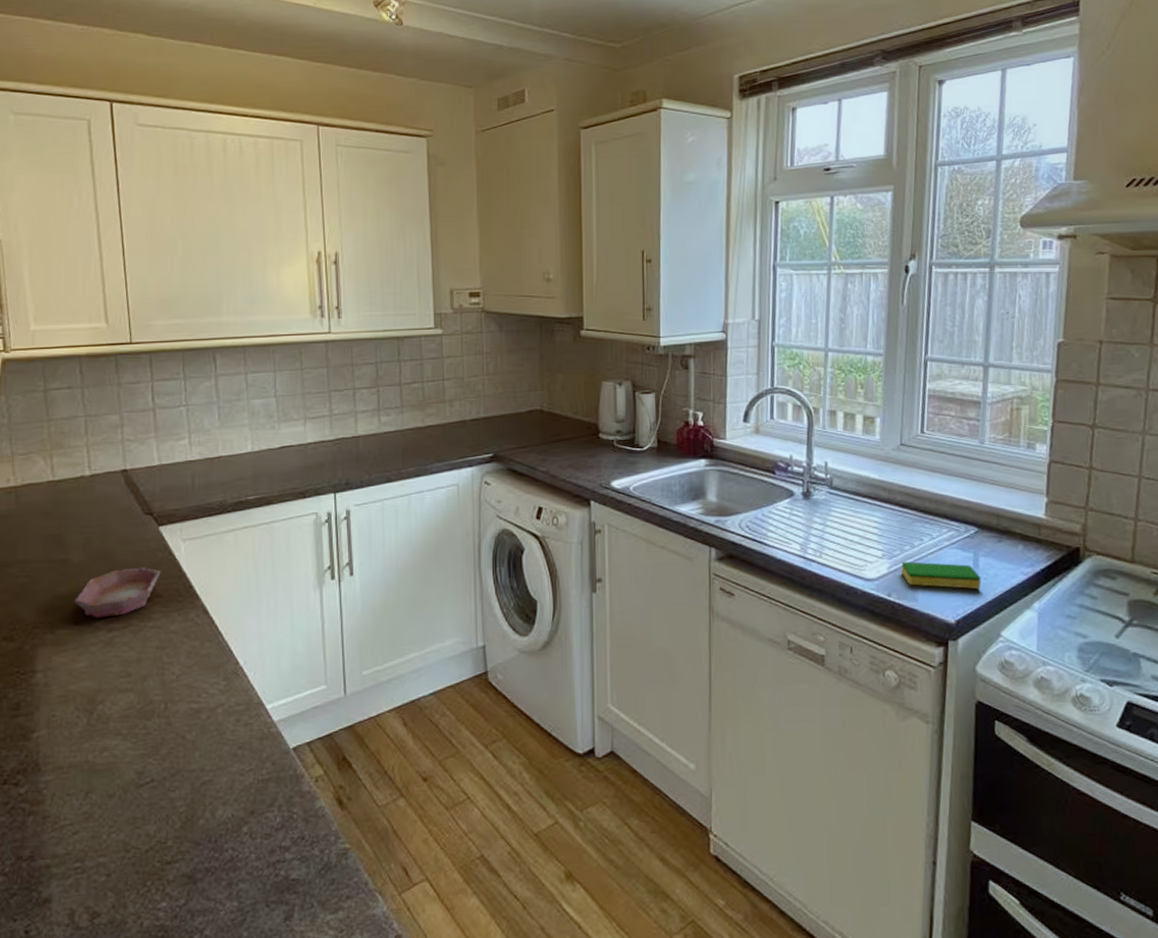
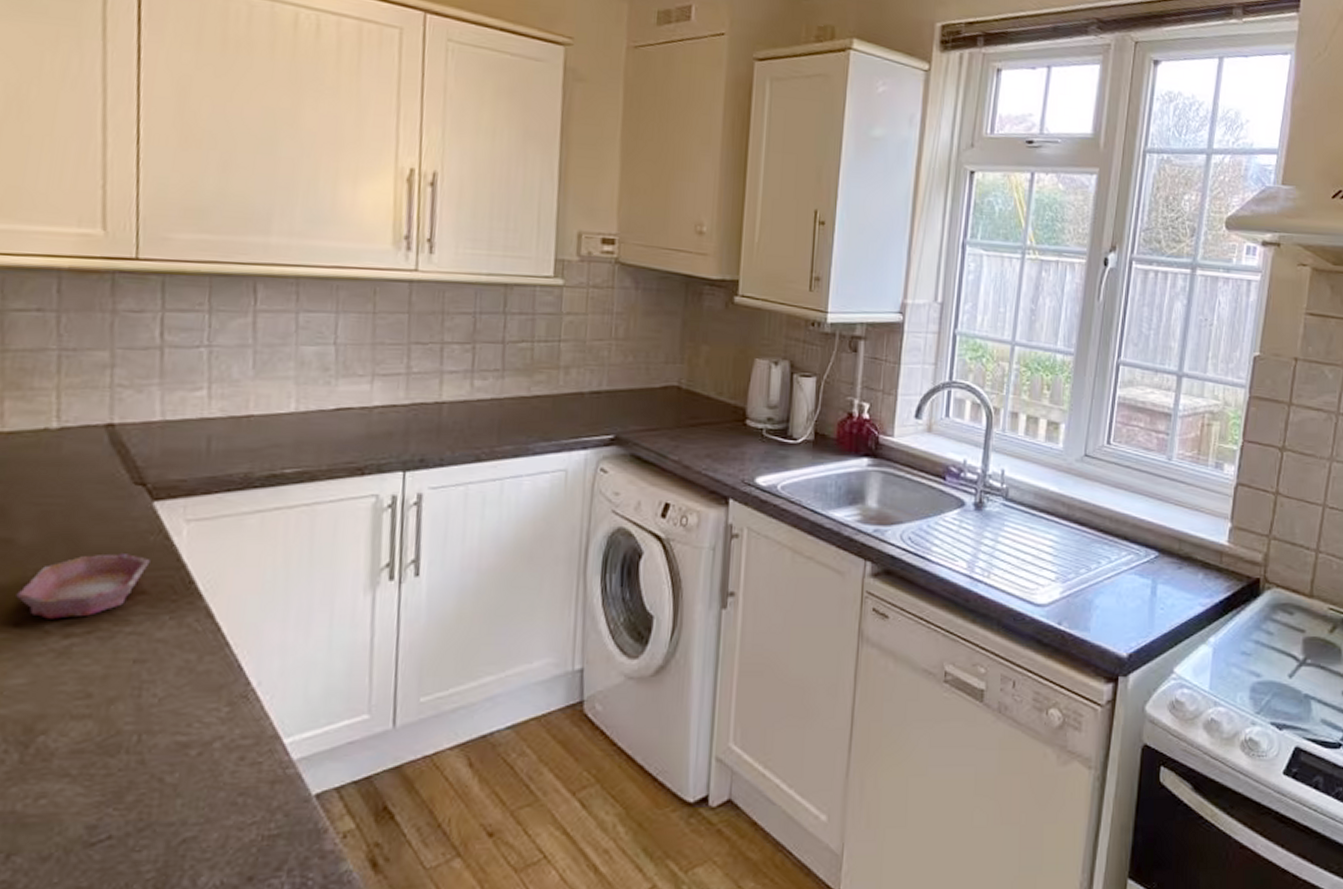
dish sponge: present [901,561,982,589] -> none [1075,586,1158,619]

